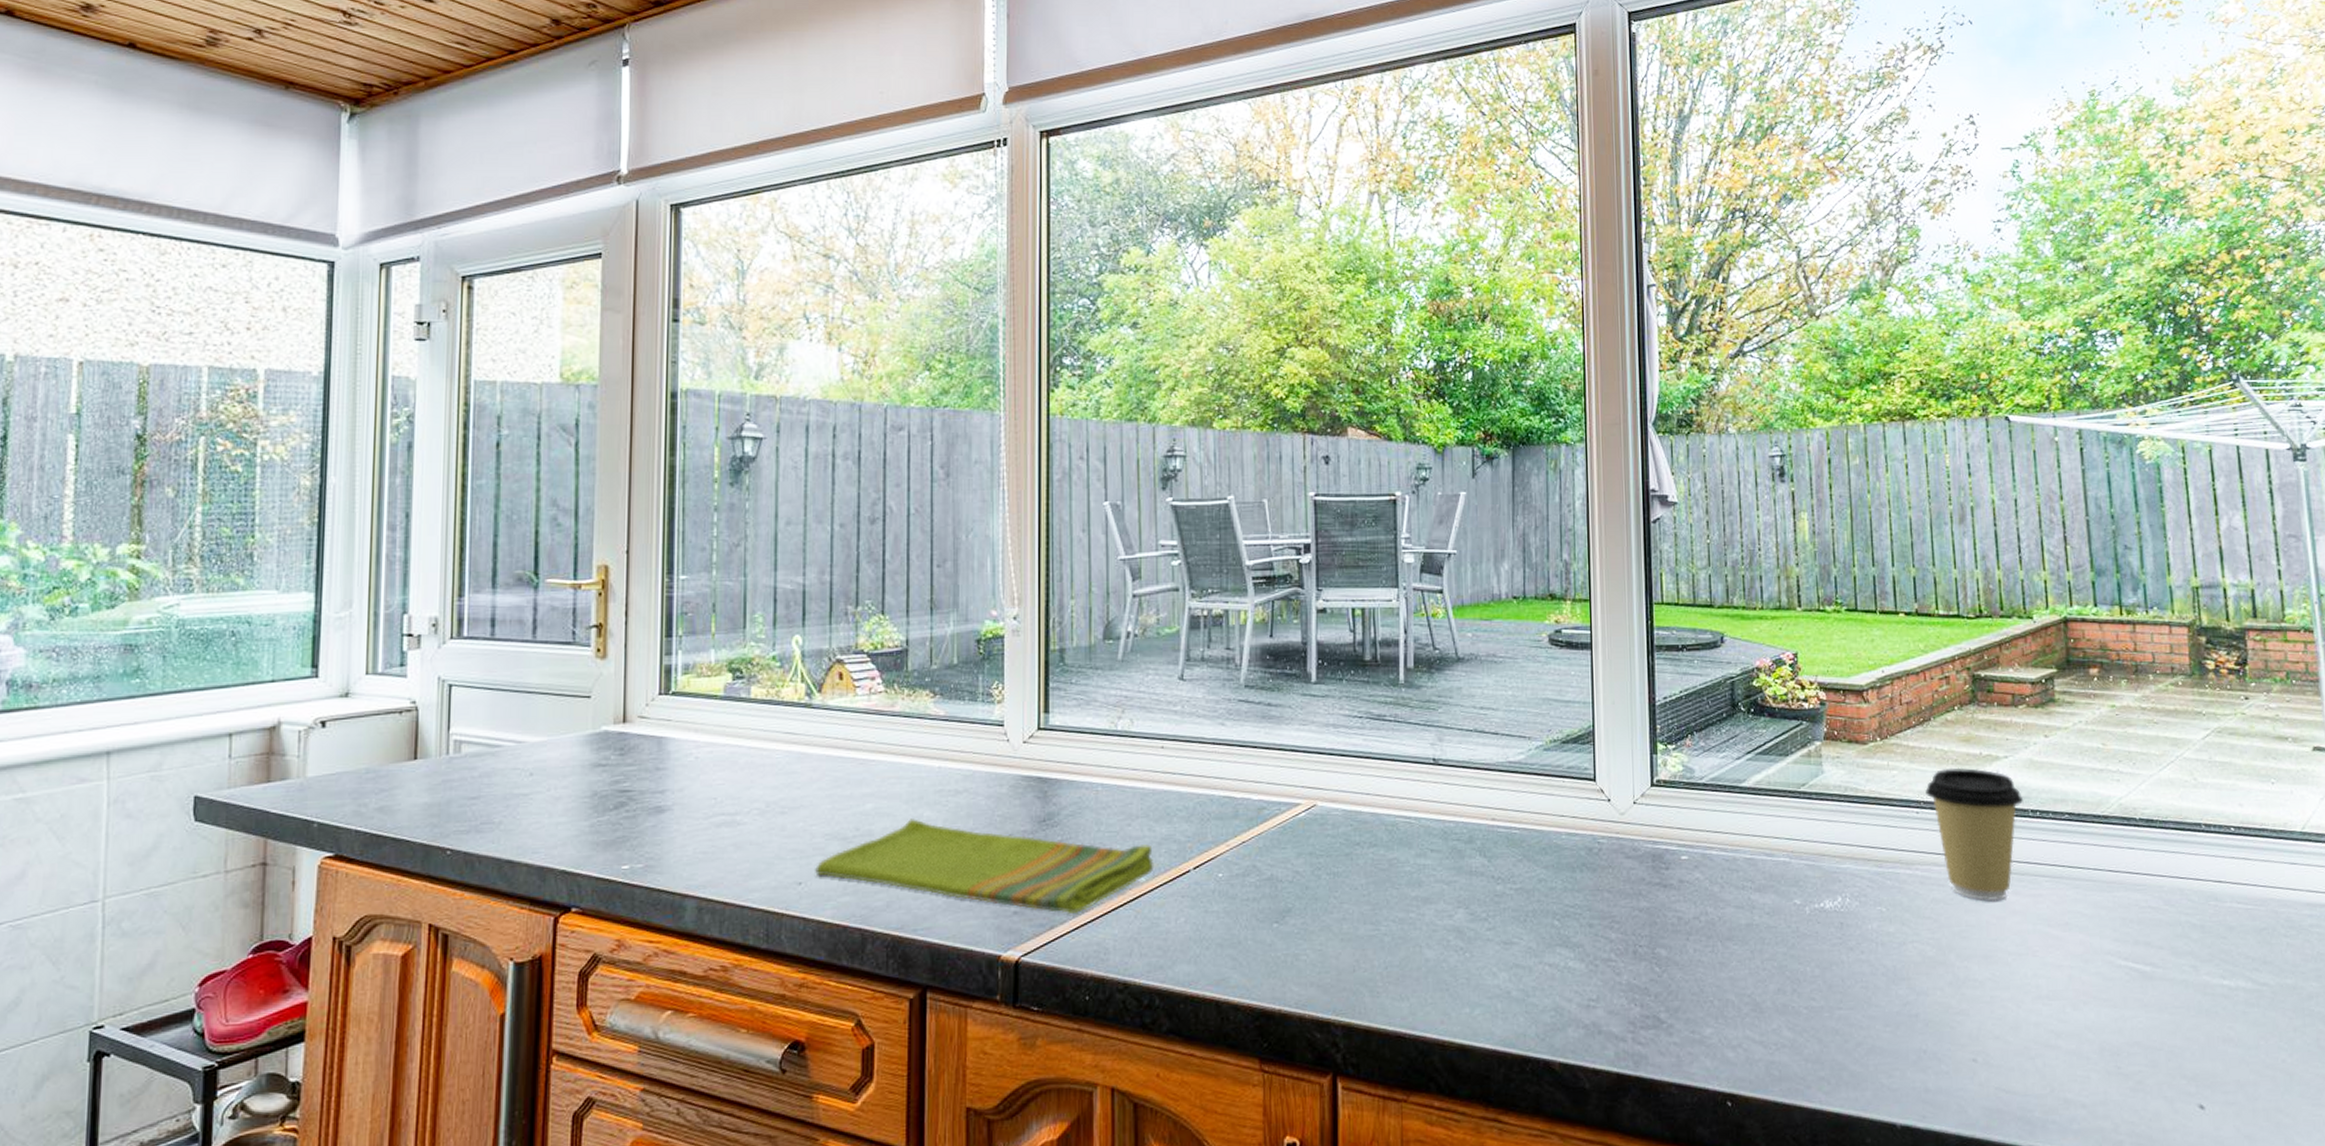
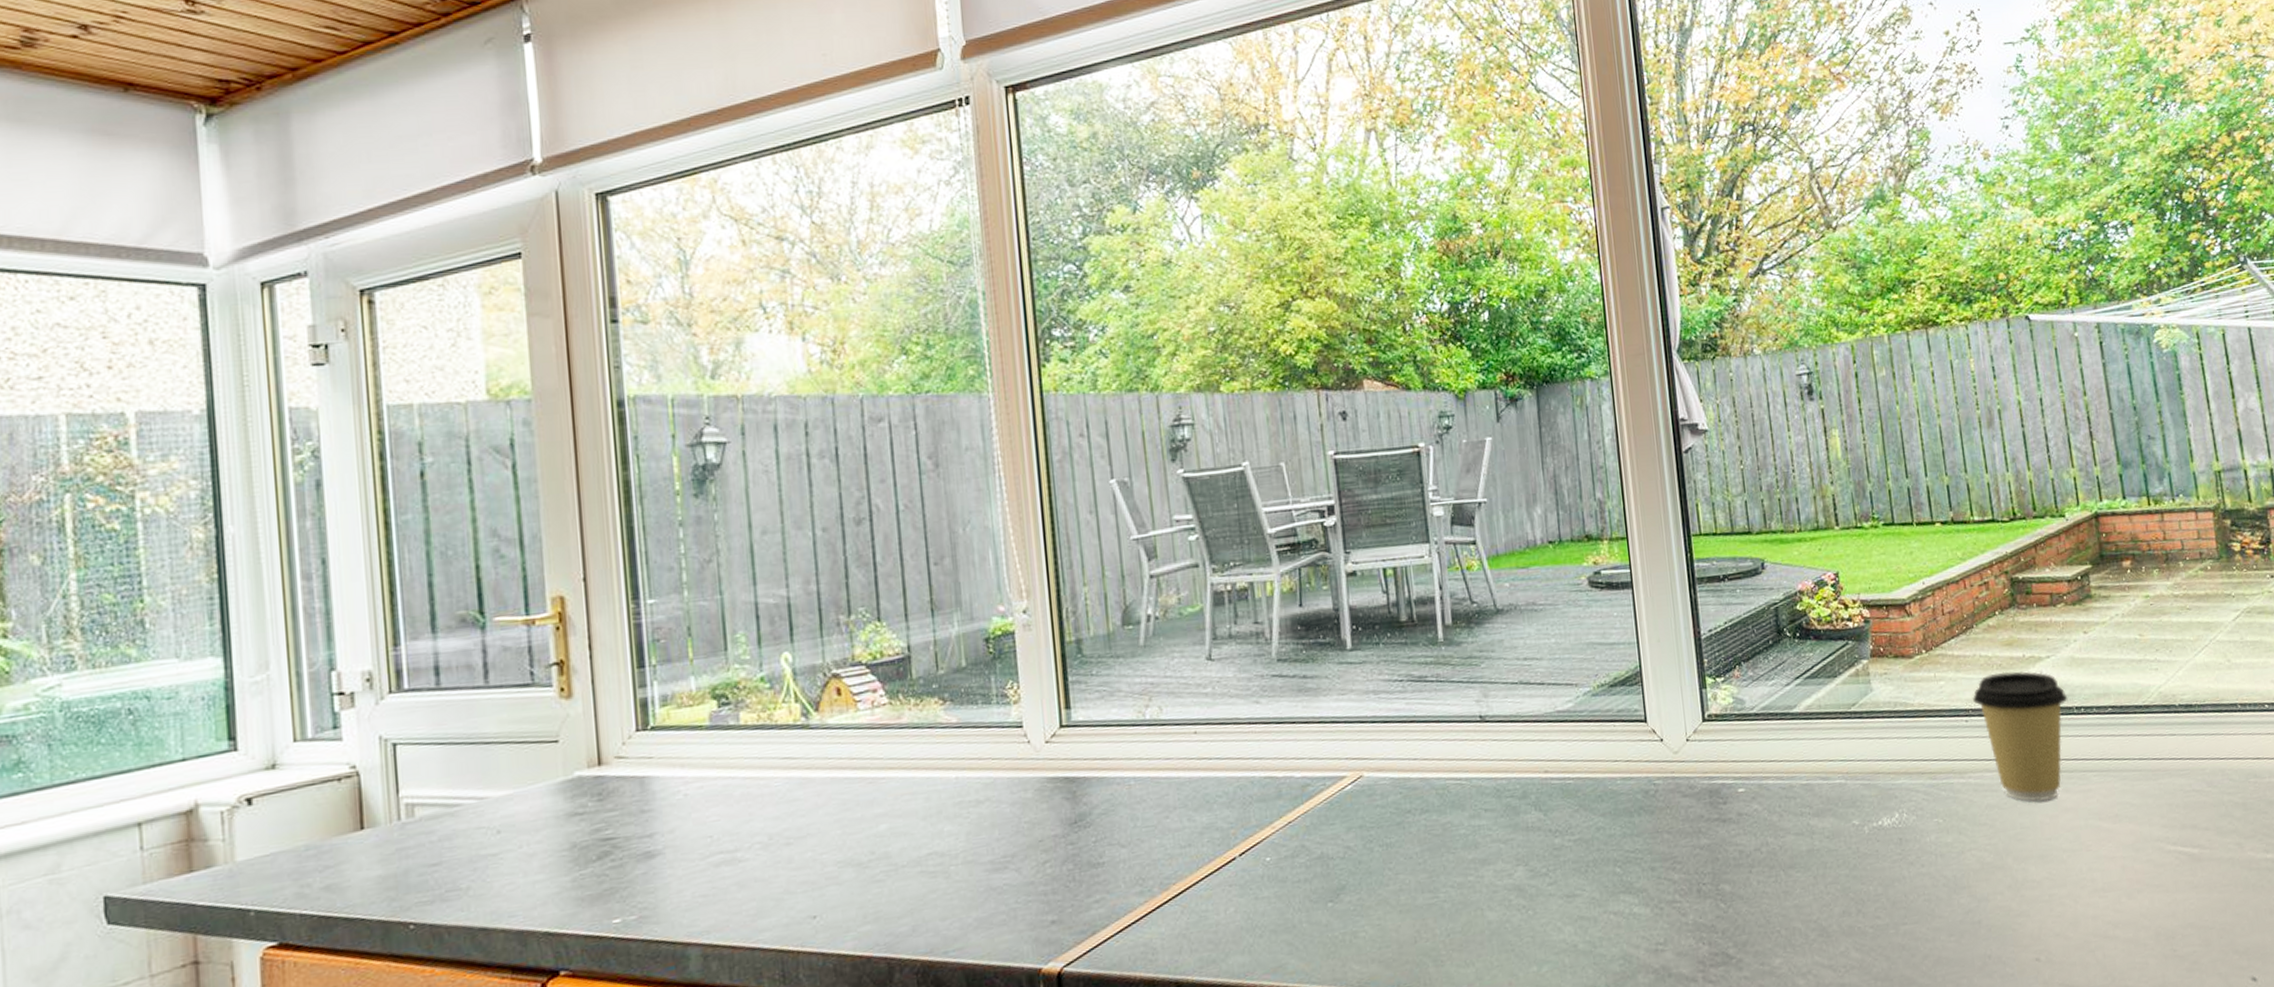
dish towel: present [815,819,1154,913] -> none [830,835,1197,917]

